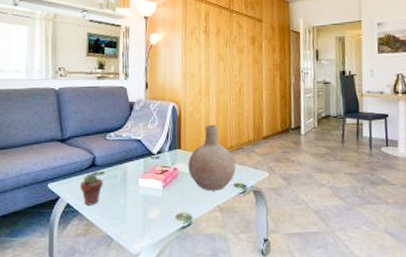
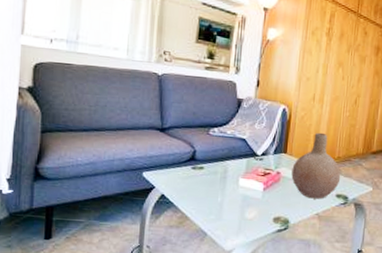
potted succulent: present [79,173,103,205] -> none [176,167,202,199]

